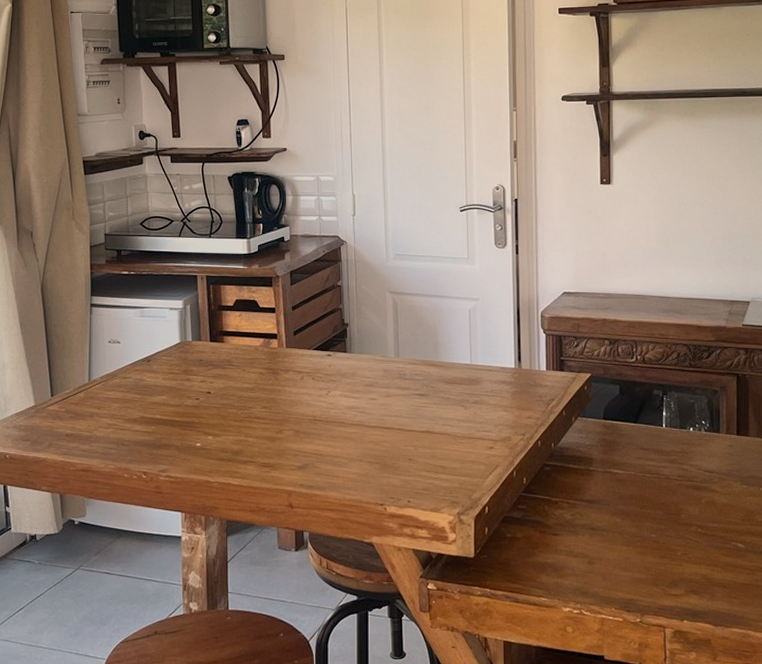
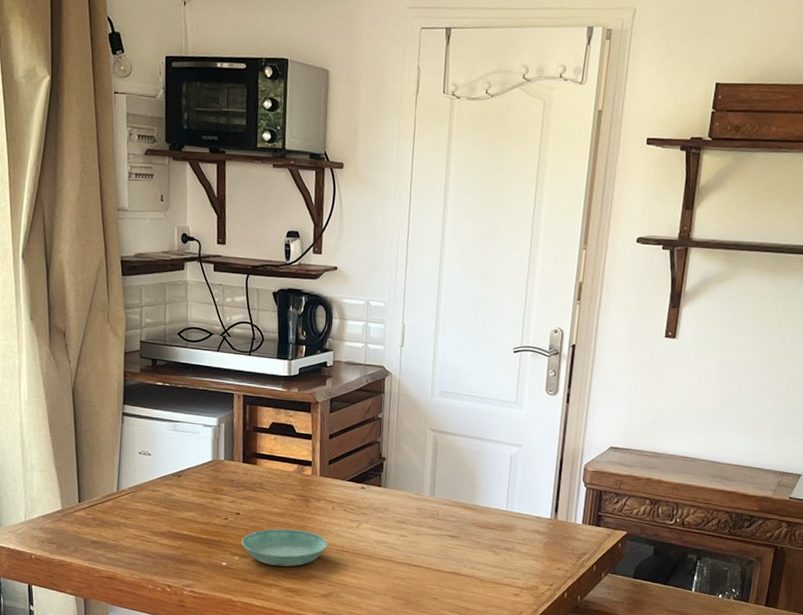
saucer: none [214,403,300,442] -> present [241,528,329,567]

